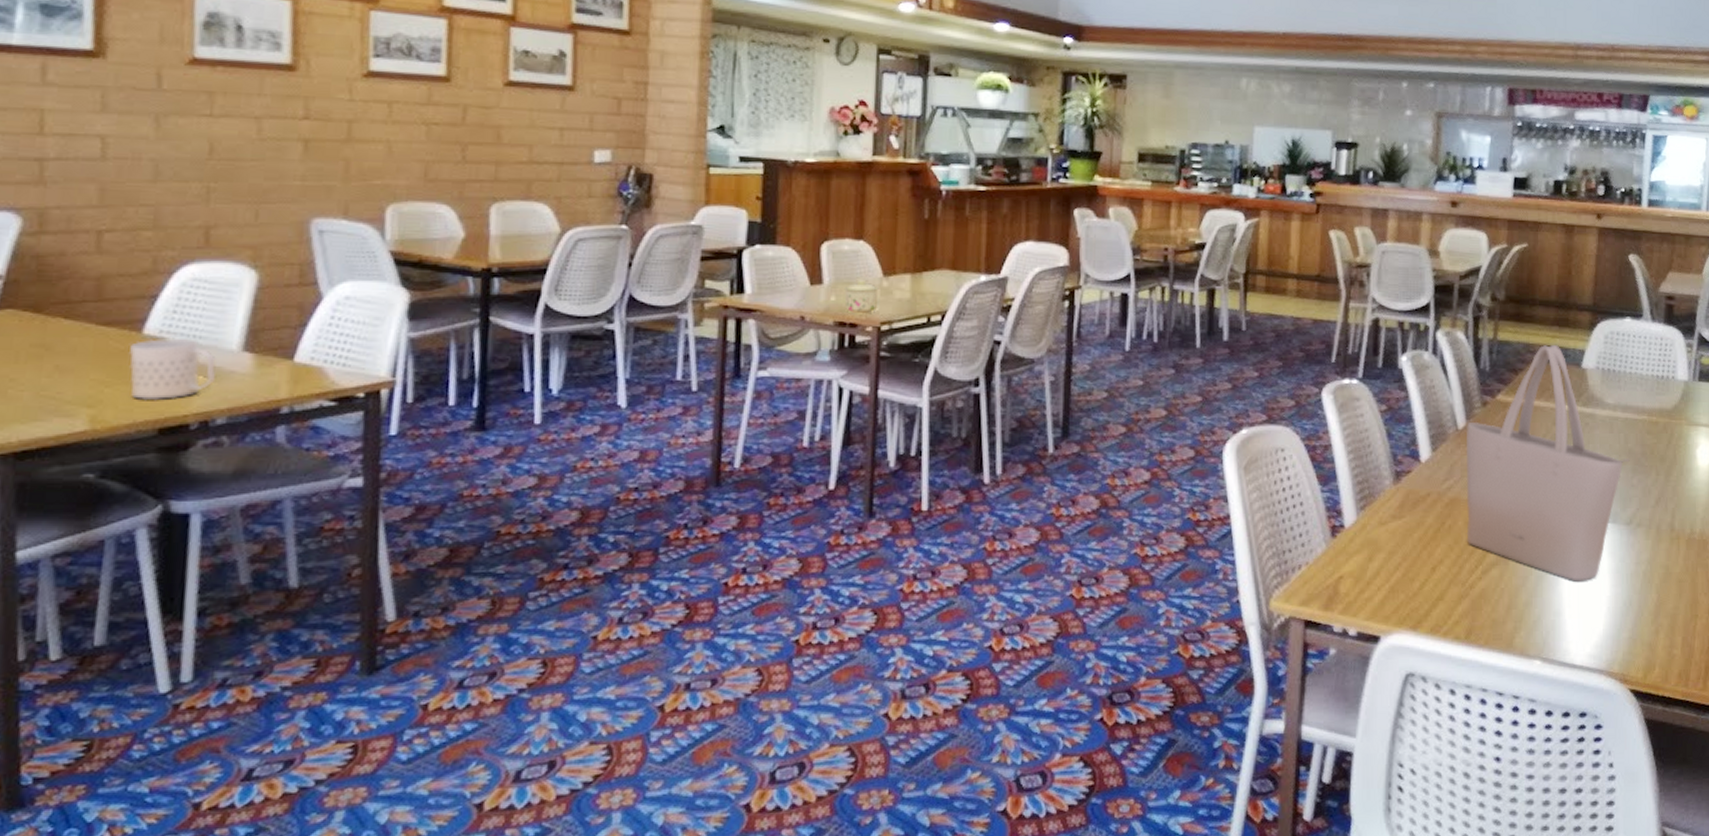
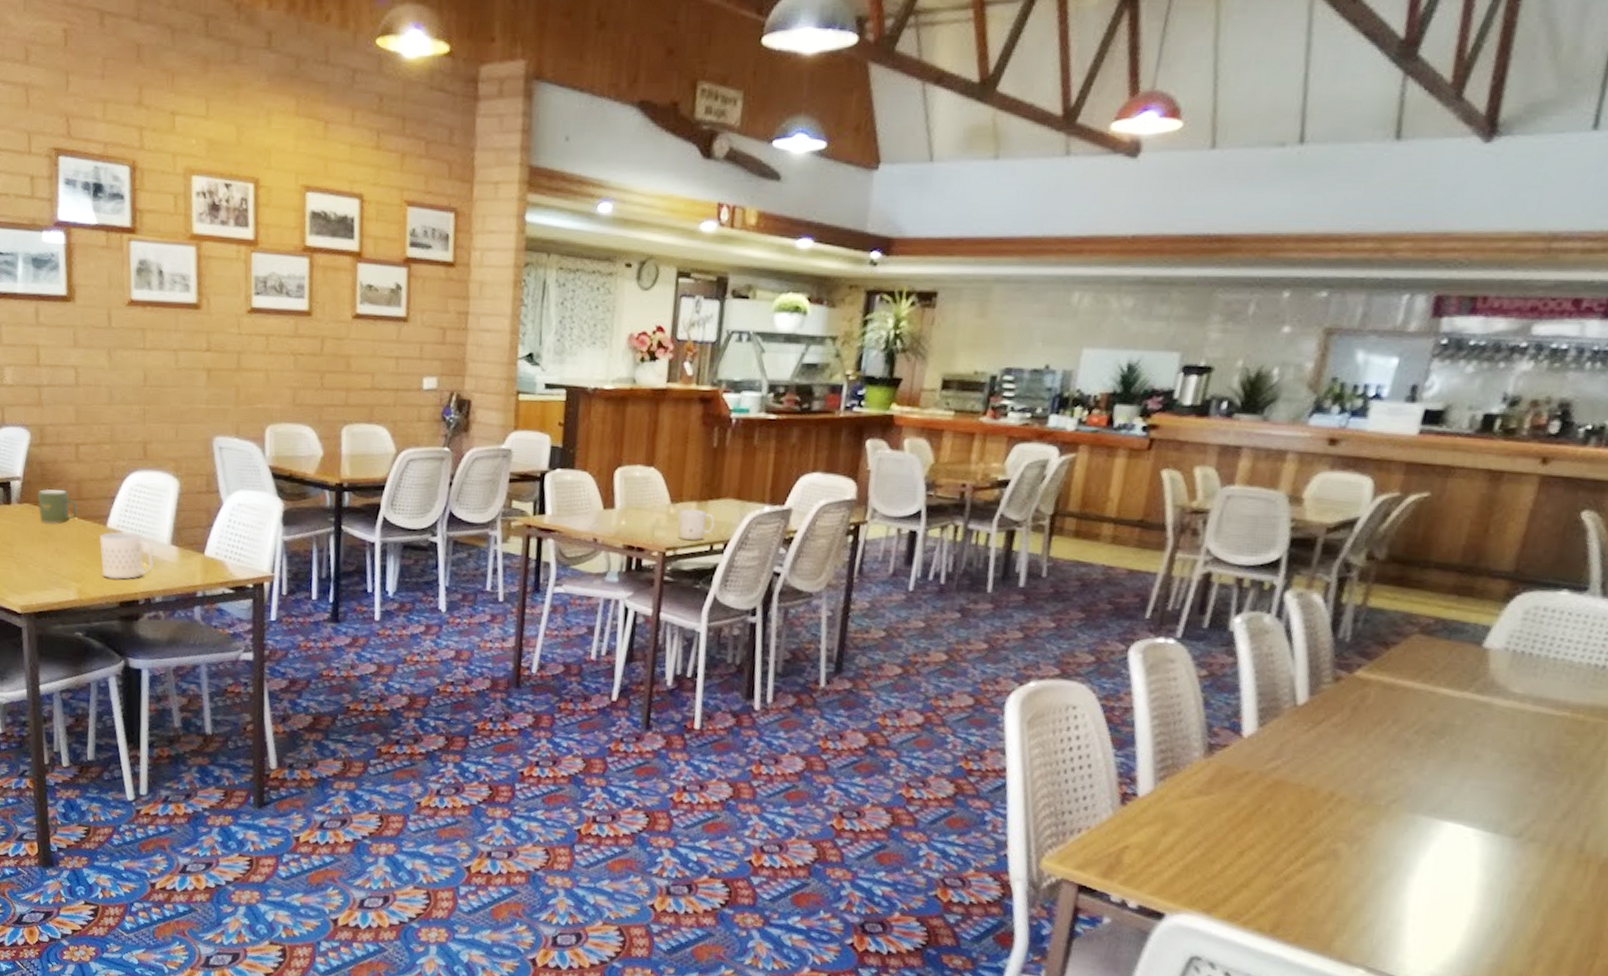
mug: none [28,288,95,336] -> present [37,488,77,525]
sugar bowl: present [843,280,879,314] -> none [633,506,666,540]
mug: none [891,281,931,314] -> present [677,509,715,541]
shopping bag: present [1466,345,1630,582] -> none [1288,617,1533,893]

